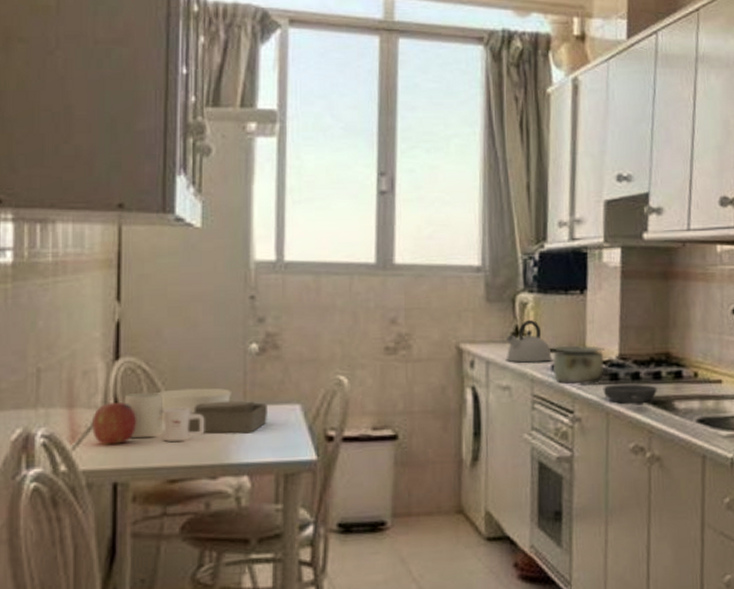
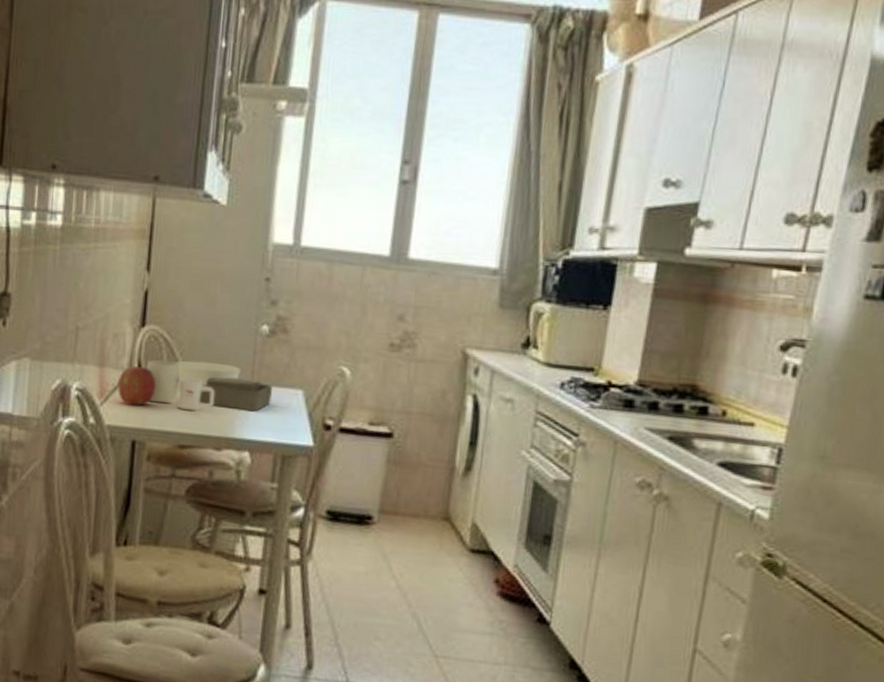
kettle: present [506,320,552,363] -> none [512,332,563,379]
saucepan: present [552,345,605,385] -> none [562,362,623,408]
frying pan: present [603,383,657,405] -> none [614,411,676,438]

